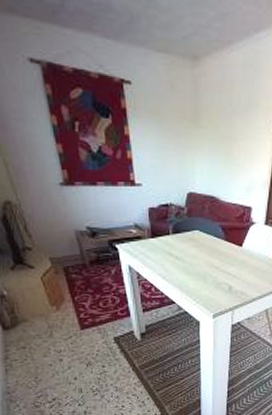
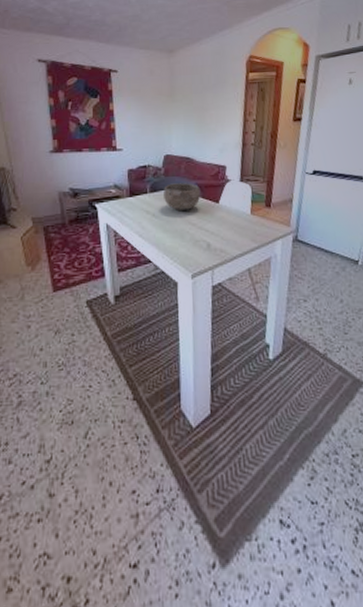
bowl: none [187,224,225,253] -> present [164,183,201,210]

